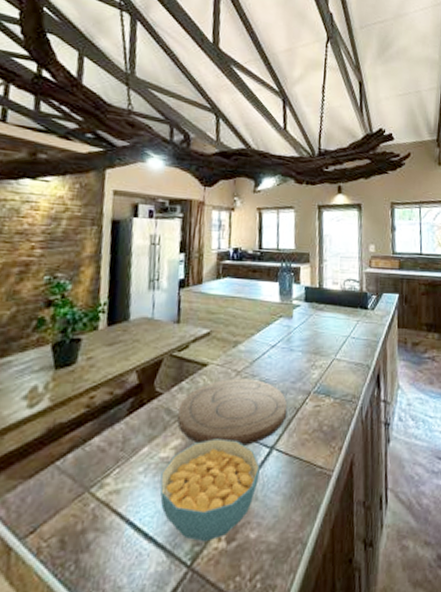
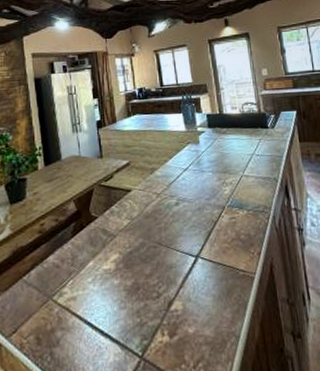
cereal bowl: present [160,438,260,542] -> none [106,251,190,337]
cutting board: present [178,379,287,446] -> none [113,199,206,257]

